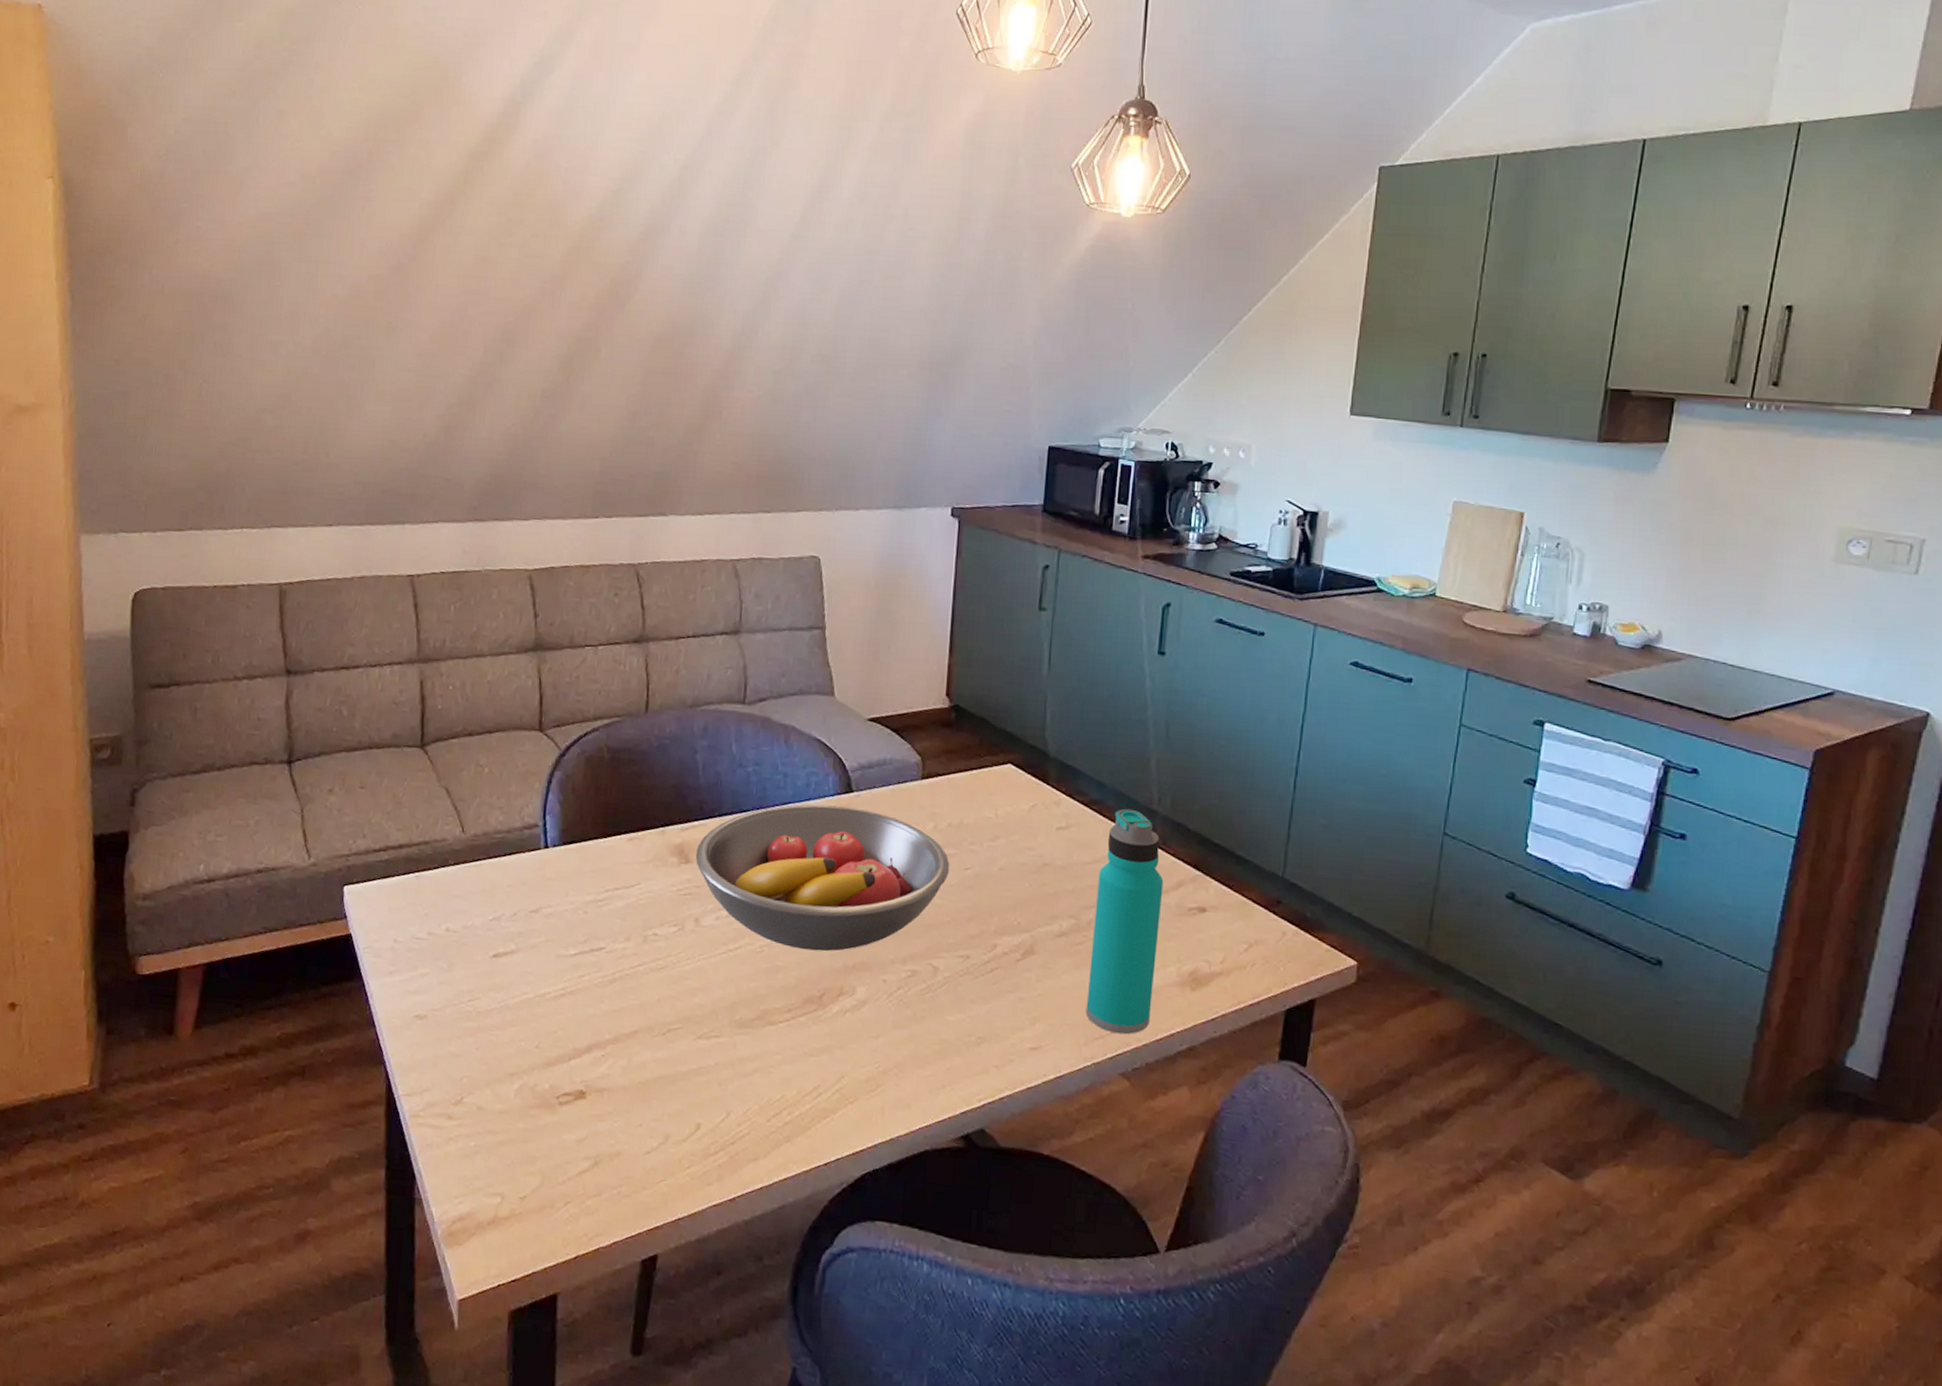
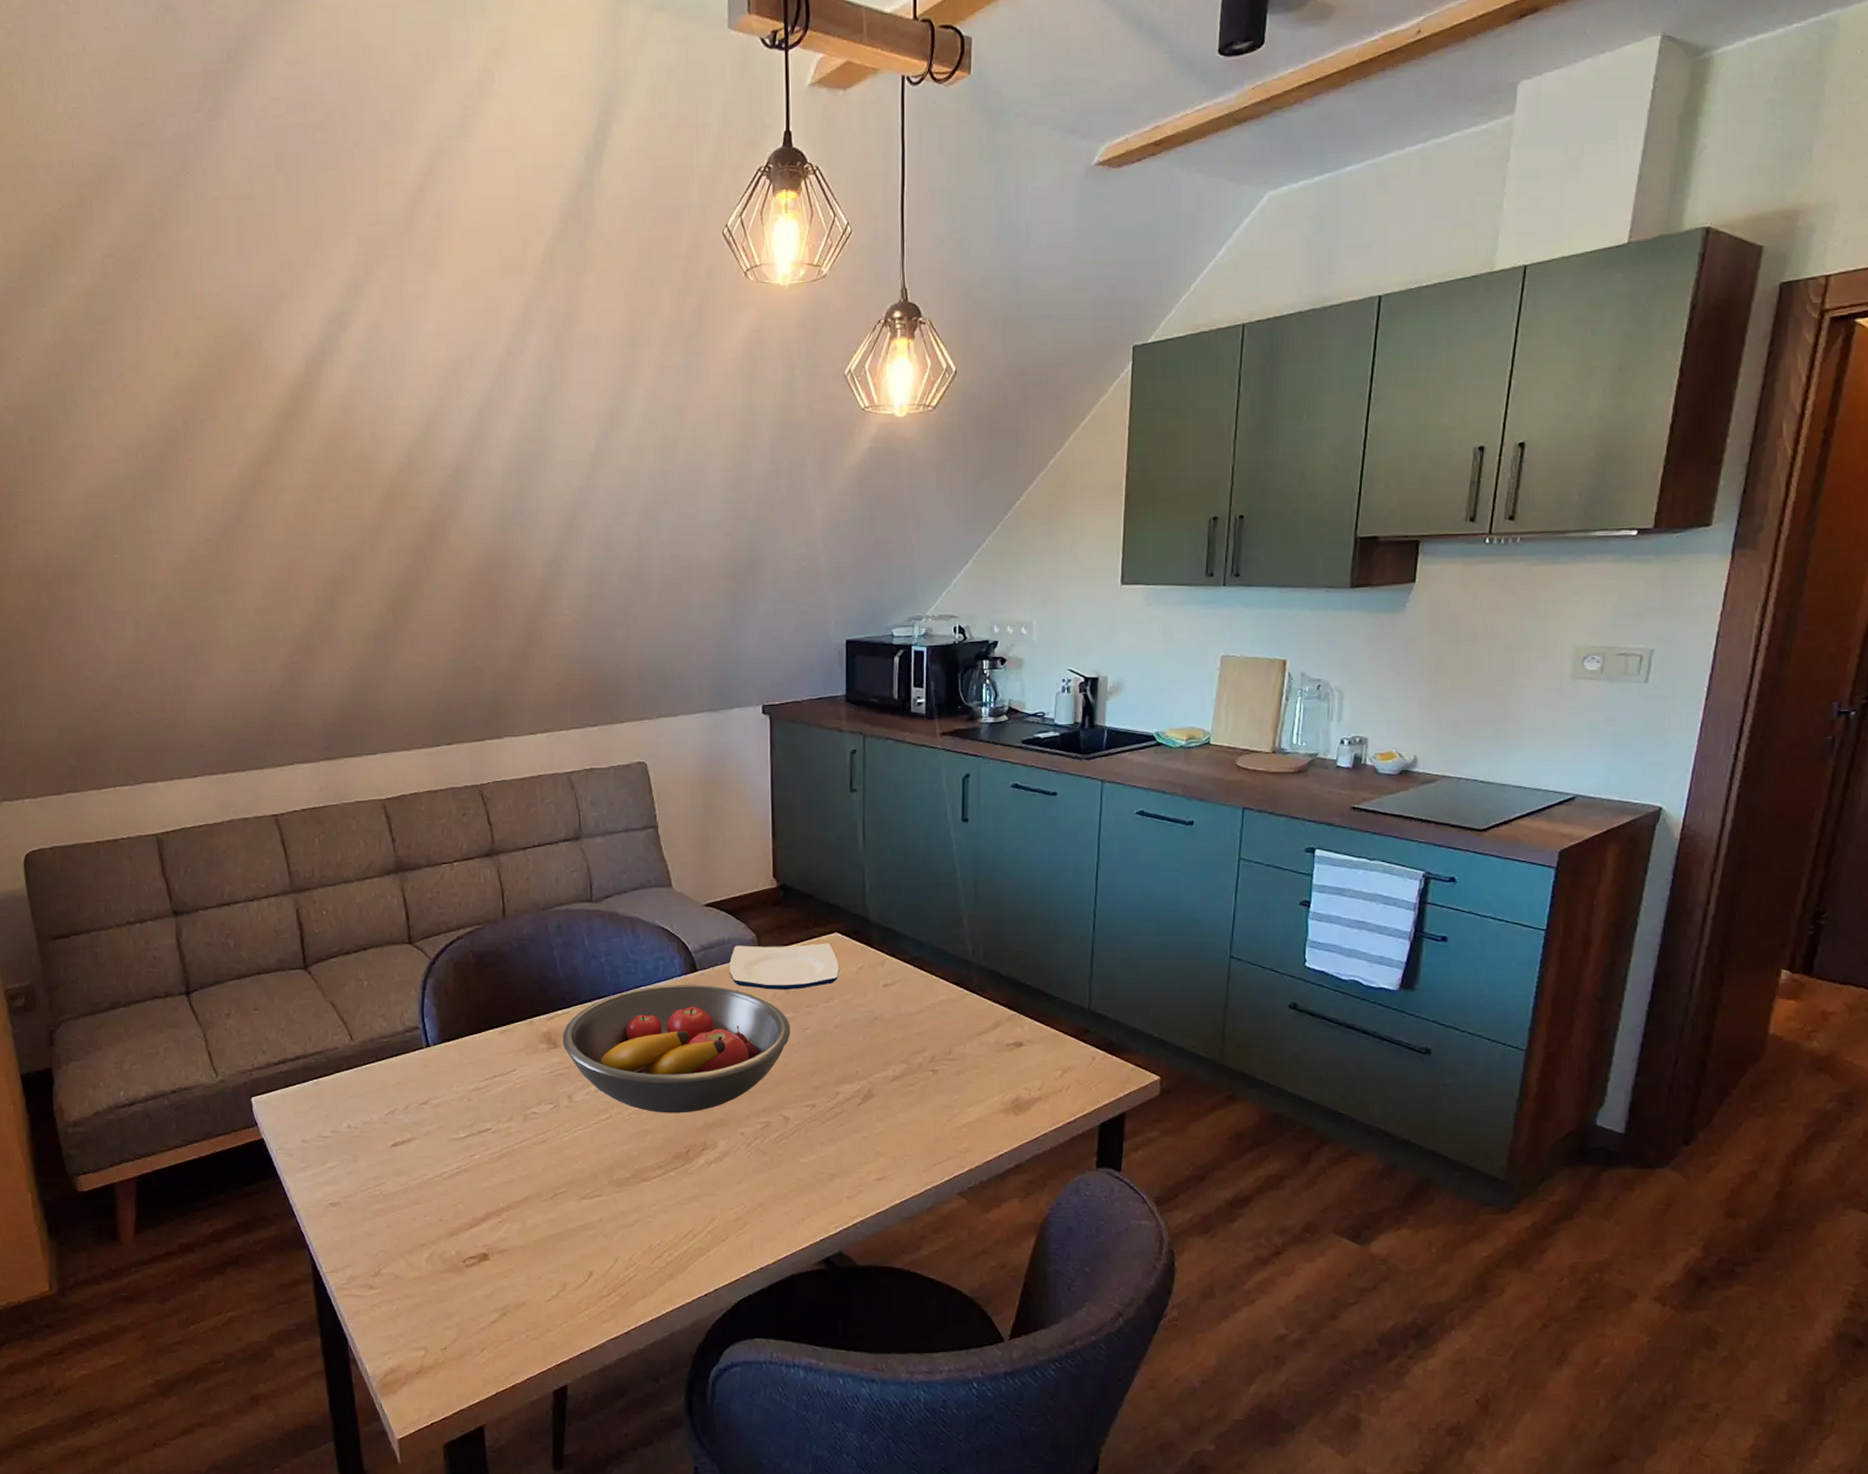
plate: none [888,767,1010,824] -> present [729,943,840,990]
water bottle: present [1085,808,1164,1035] -> none [922,962,983,1159]

